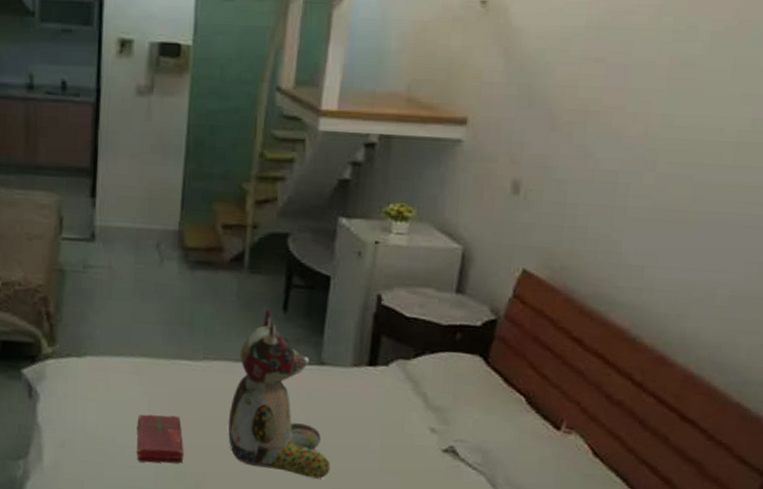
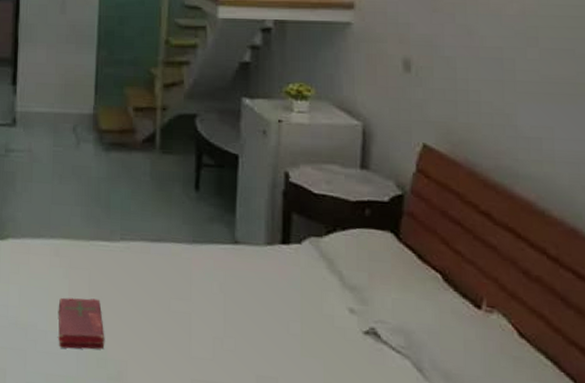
stuffed bear: present [228,308,331,479] -> none [147,187,252,365]

